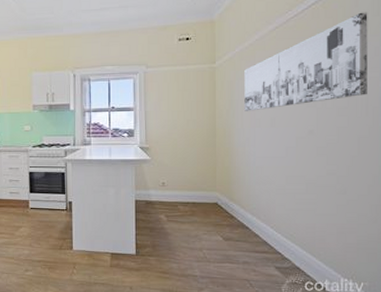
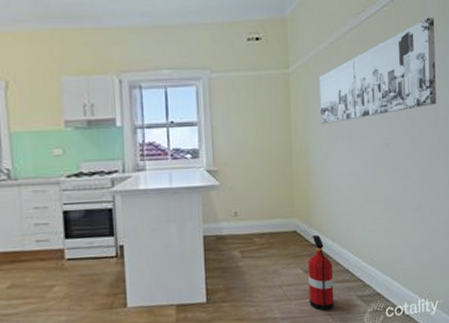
fire extinguisher: none [227,207,252,277] -> present [308,234,334,311]

